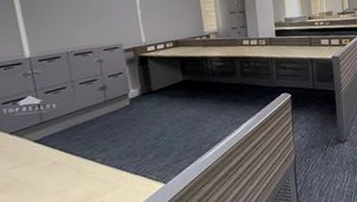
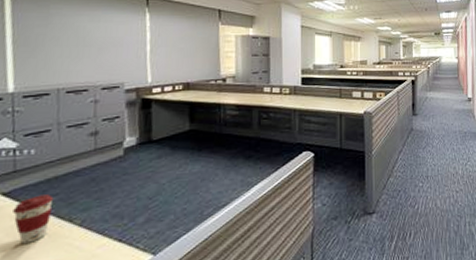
coffee cup: none [46,140,78,180] -> present [13,194,54,244]

